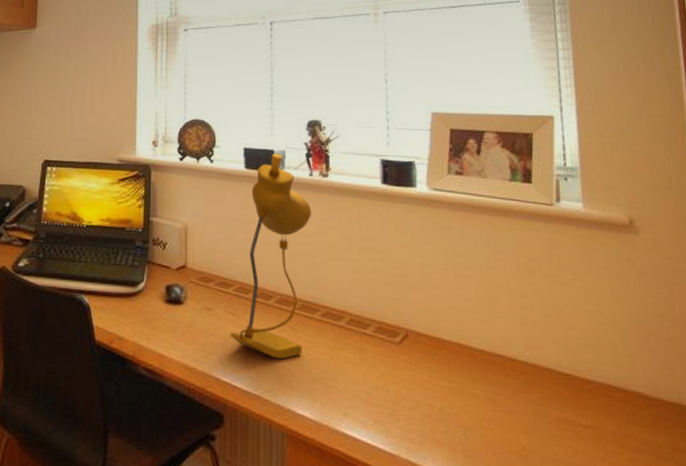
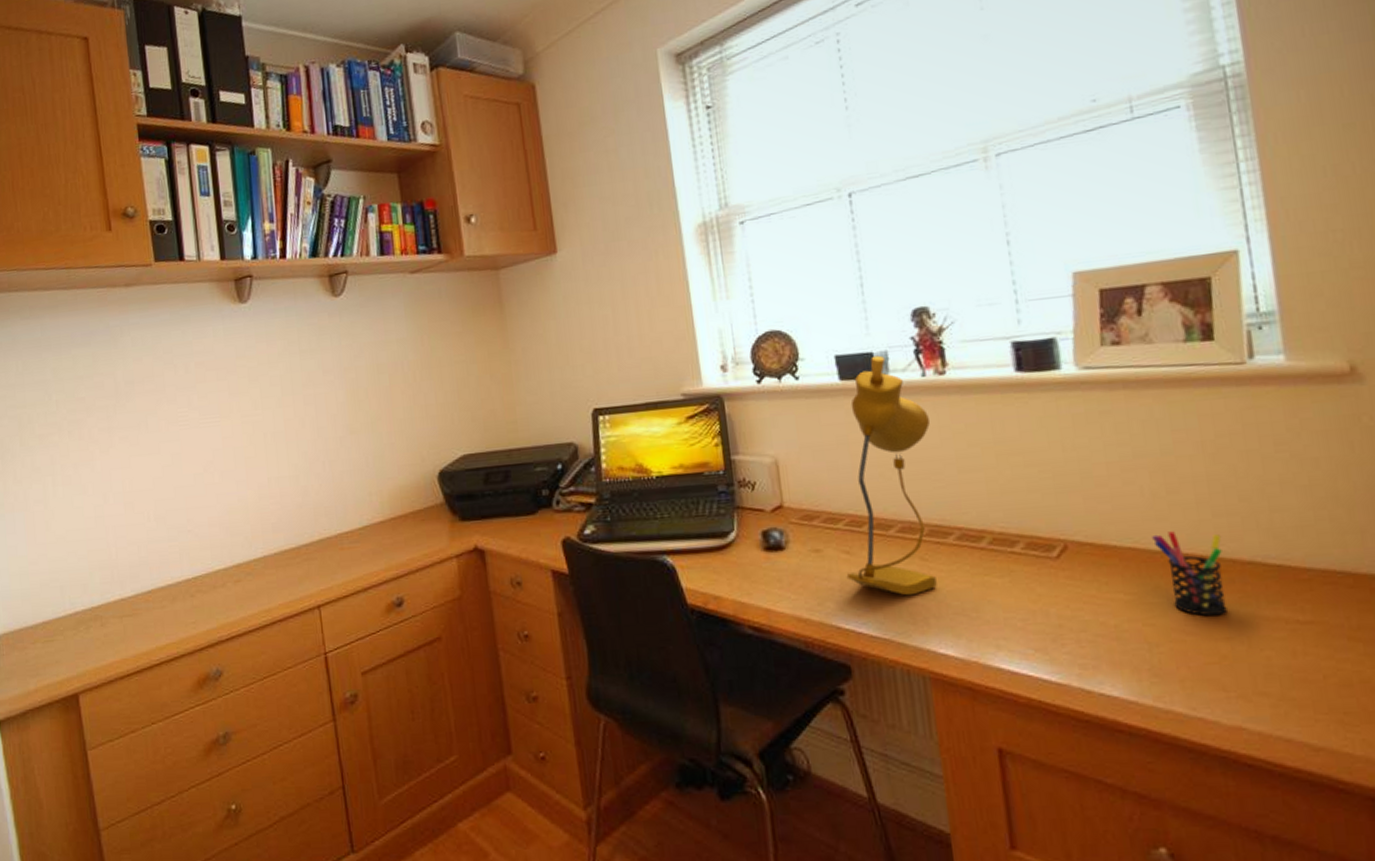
pen holder: none [474,334,527,411] -> present [1152,531,1227,617]

